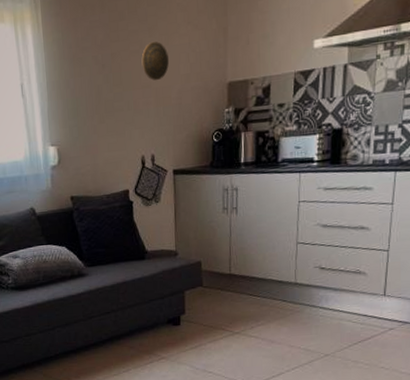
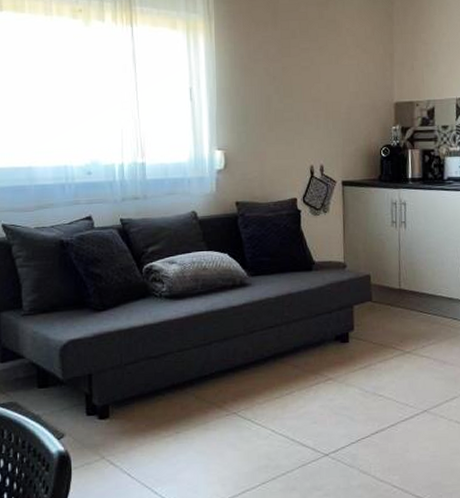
decorative plate: present [141,41,170,81] -> none [312,59,339,96]

